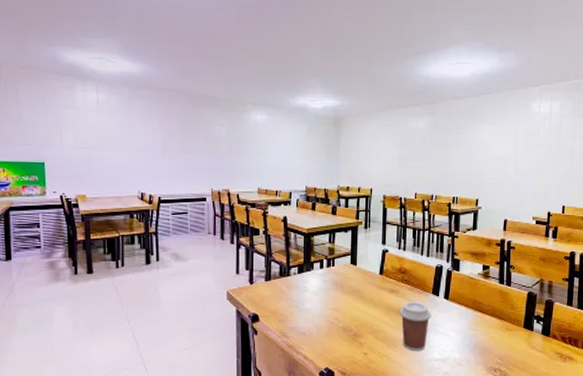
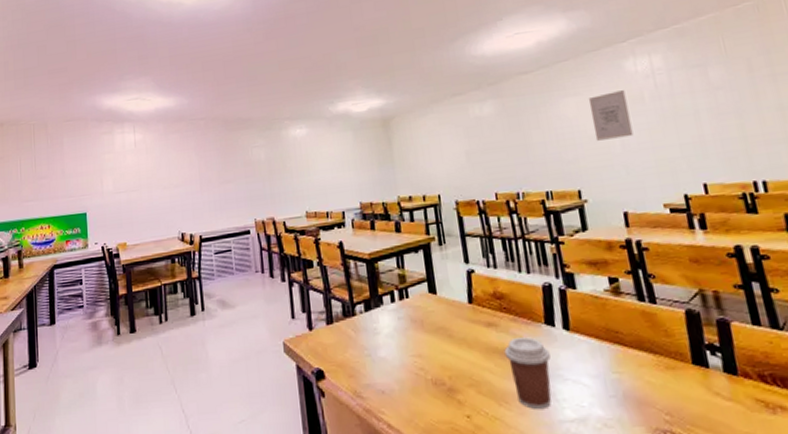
wall art: none [498,126,527,163] -> present [588,90,634,141]

